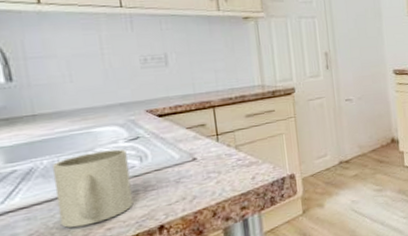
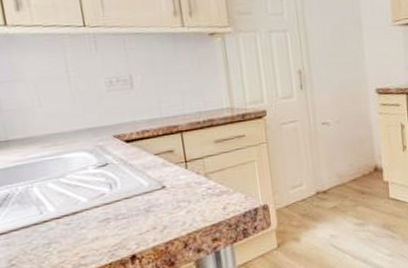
mug: present [53,148,134,228] -> none [27,175,106,255]

